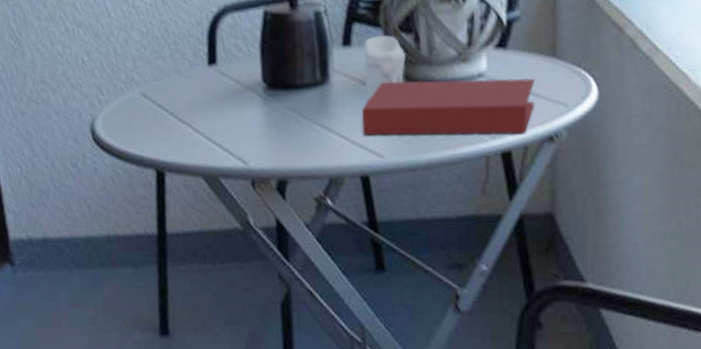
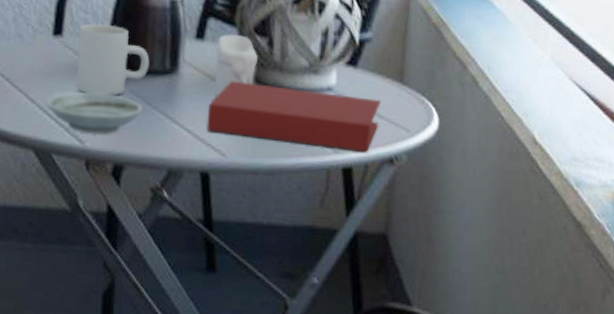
saucer: none [209,113,300,154] -> present [45,91,144,134]
mug: none [231,46,301,116] -> present [76,23,150,96]

